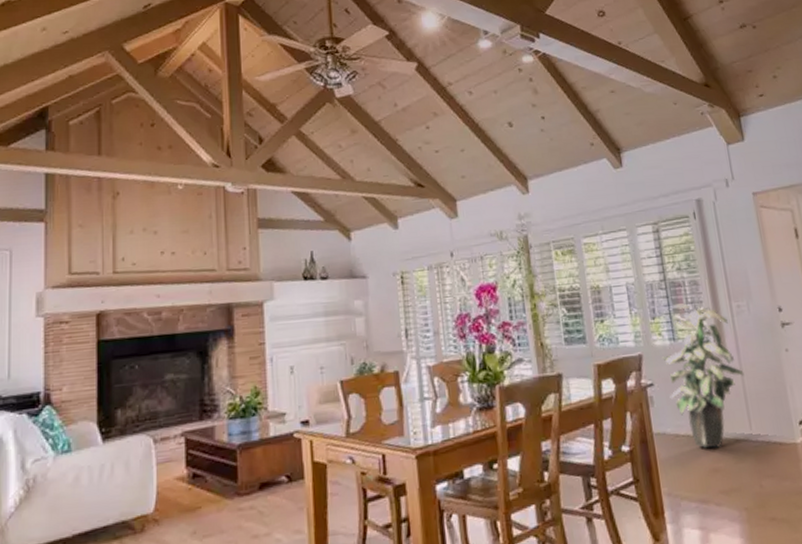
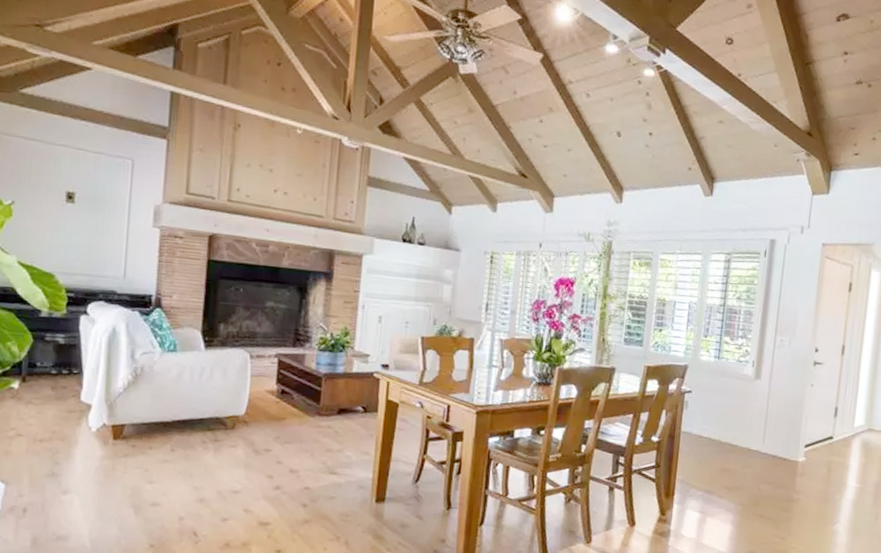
indoor plant: present [661,303,744,449] -> none [702,328,771,453]

